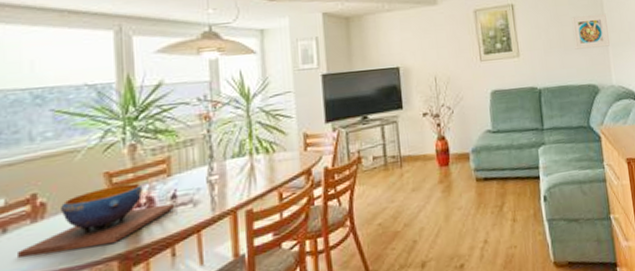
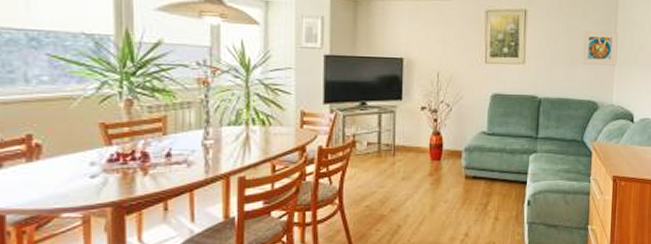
decorative bowl: present [18,183,175,259] -> none [13,137,170,194]

